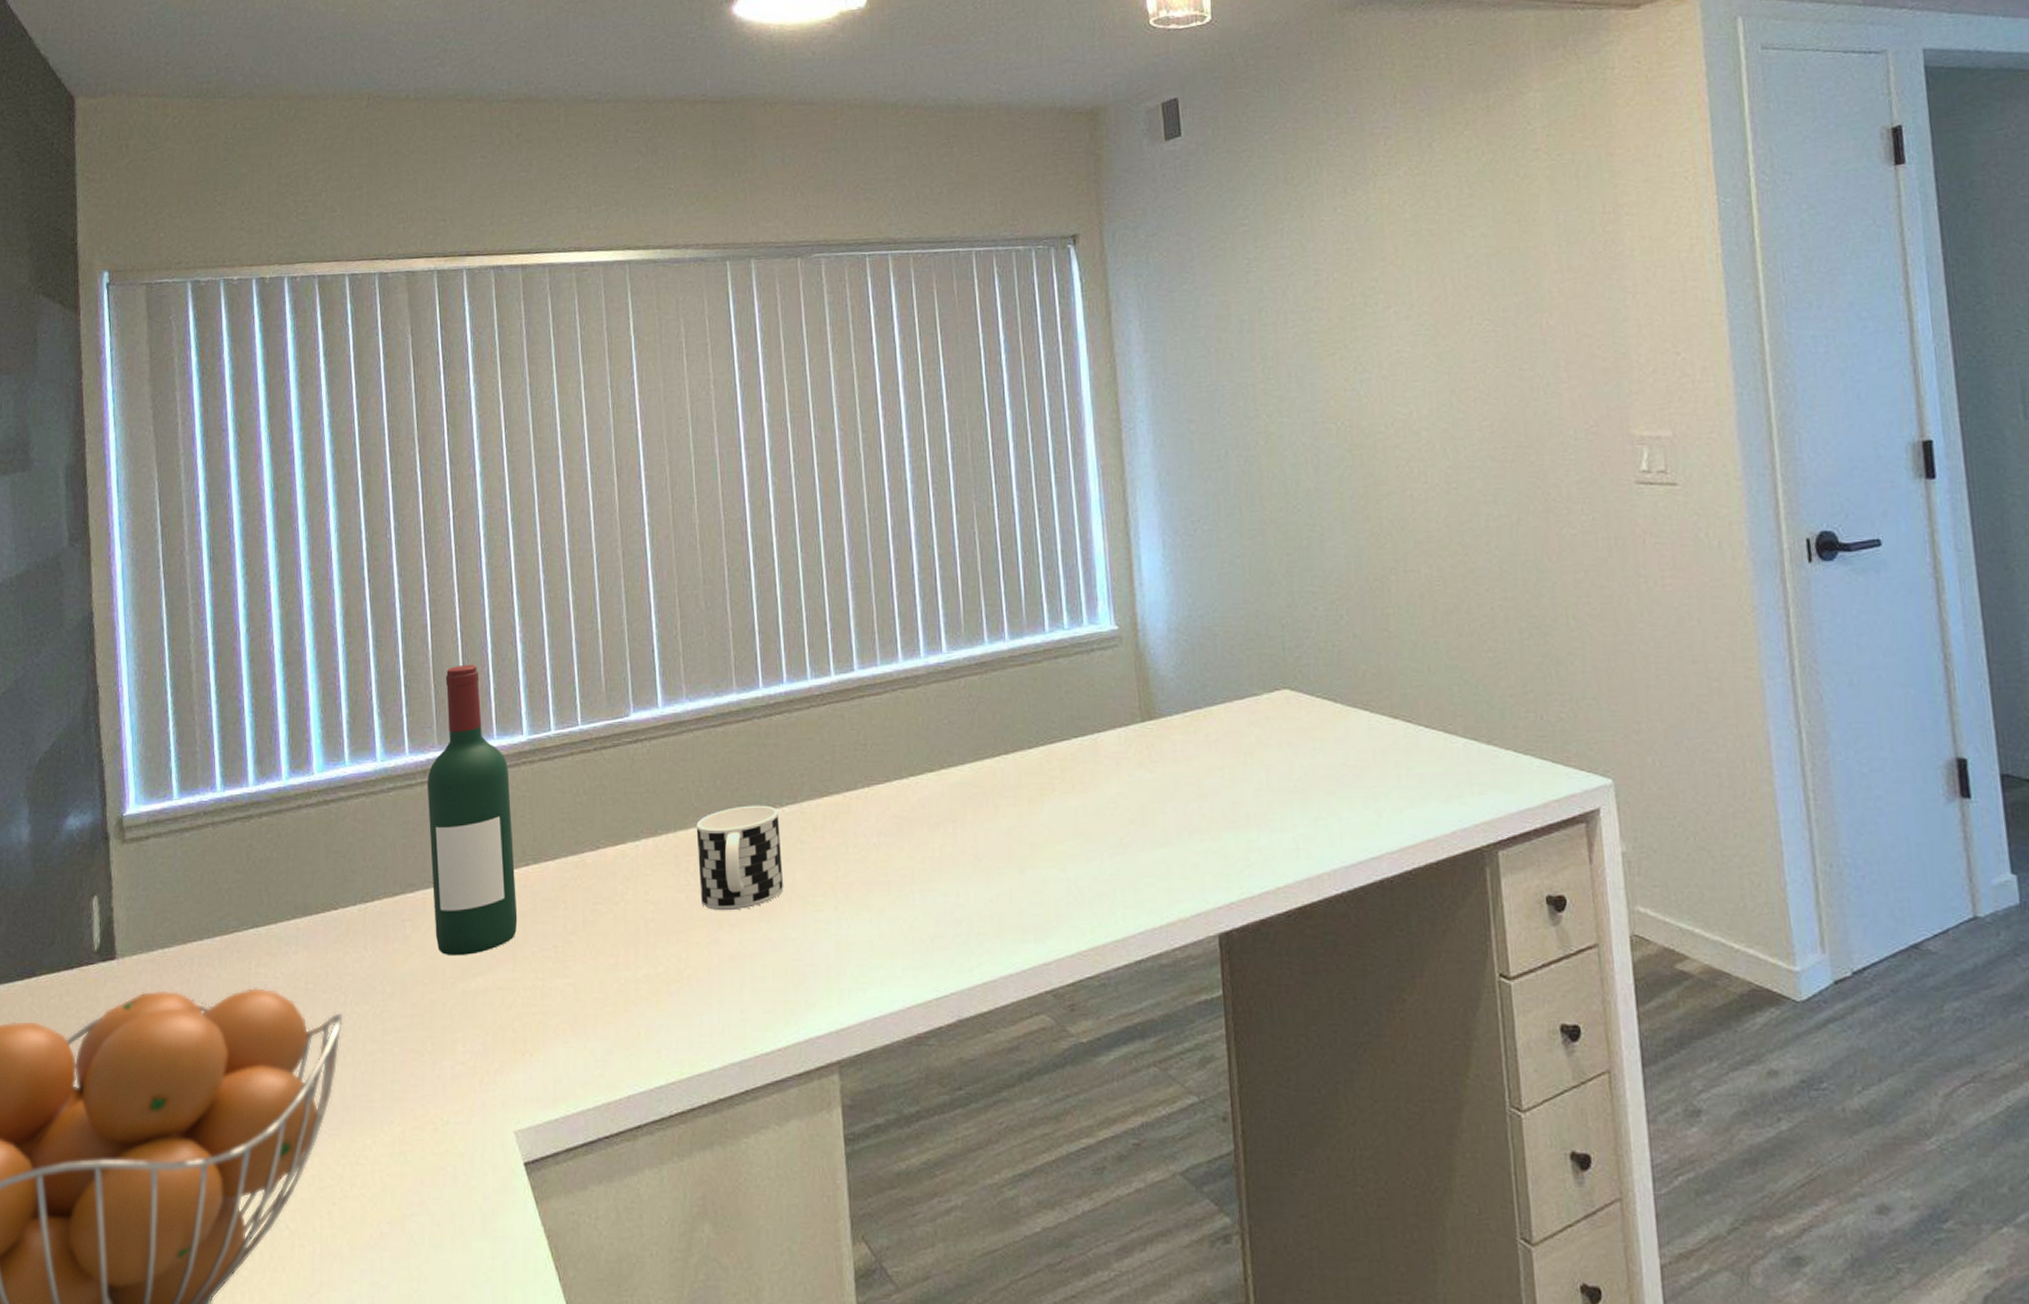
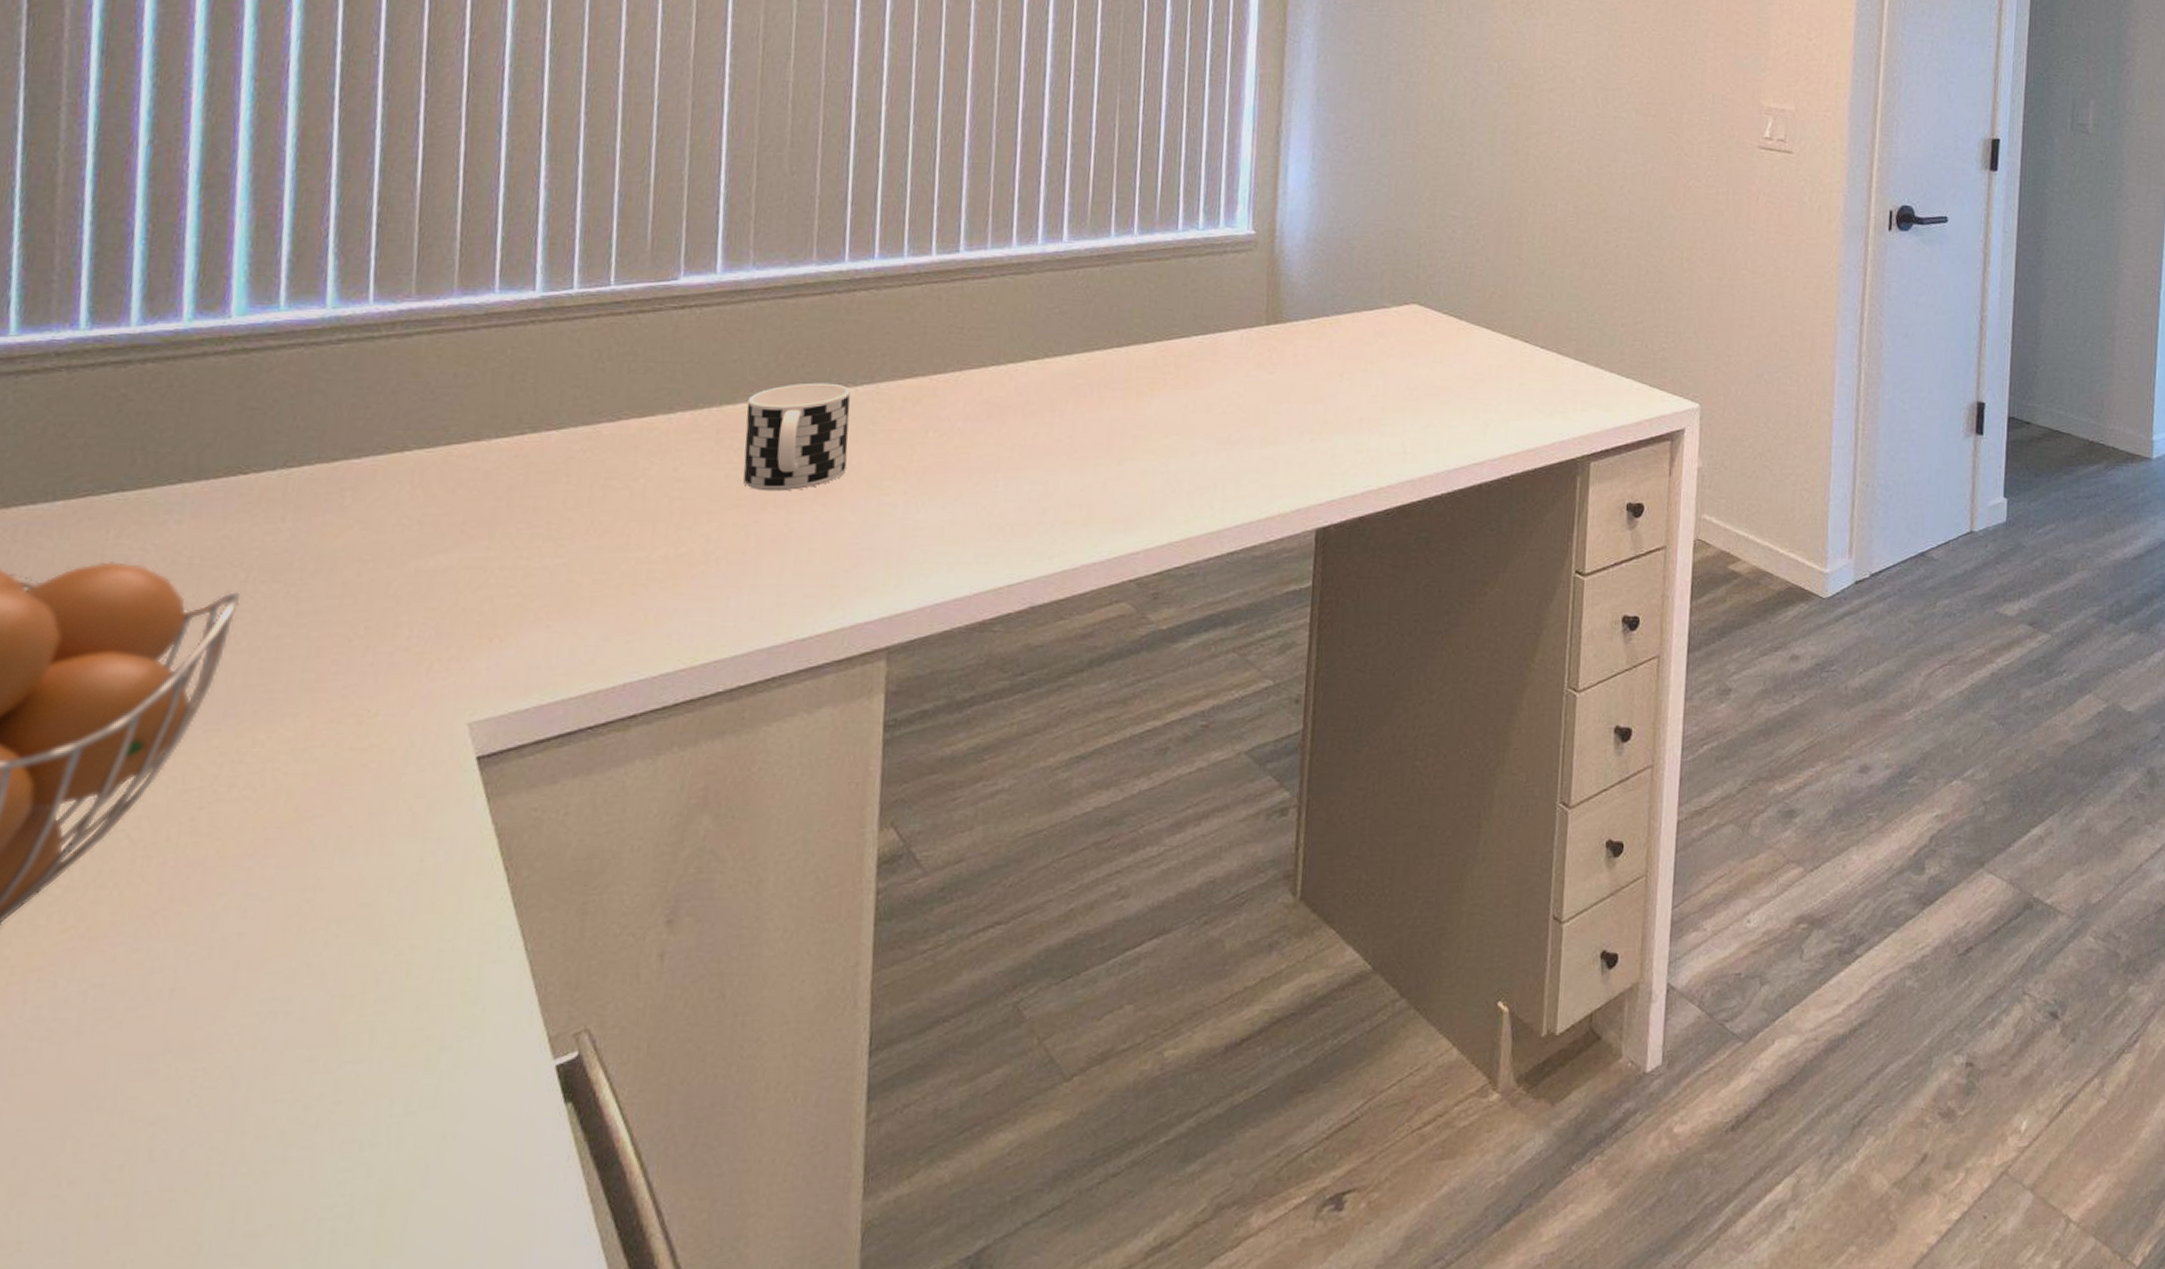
wine bottle: present [427,664,518,955] -> none [385,207,511,530]

